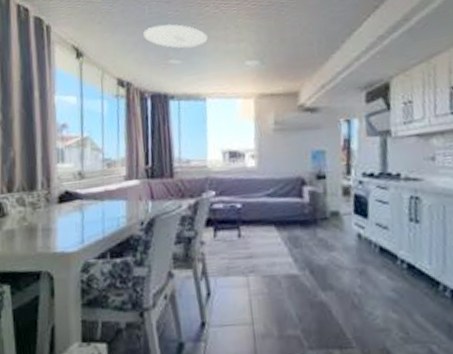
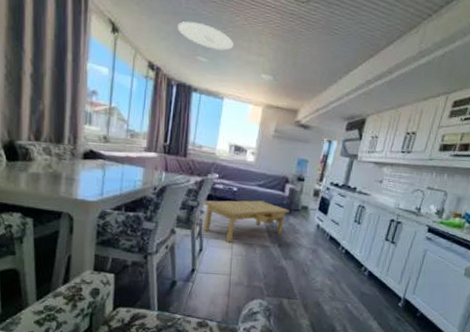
coffee table: none [202,214,316,279] -> present [203,200,290,243]

